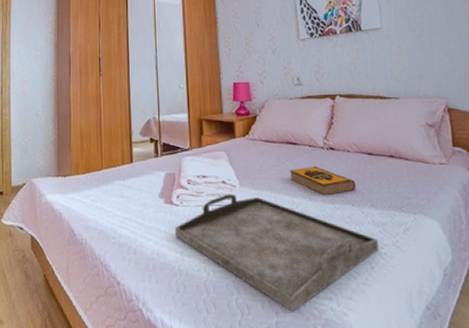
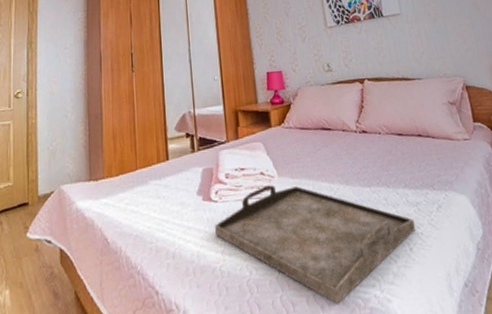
hardback book: present [289,165,356,196] -> none [325,149,390,180]

